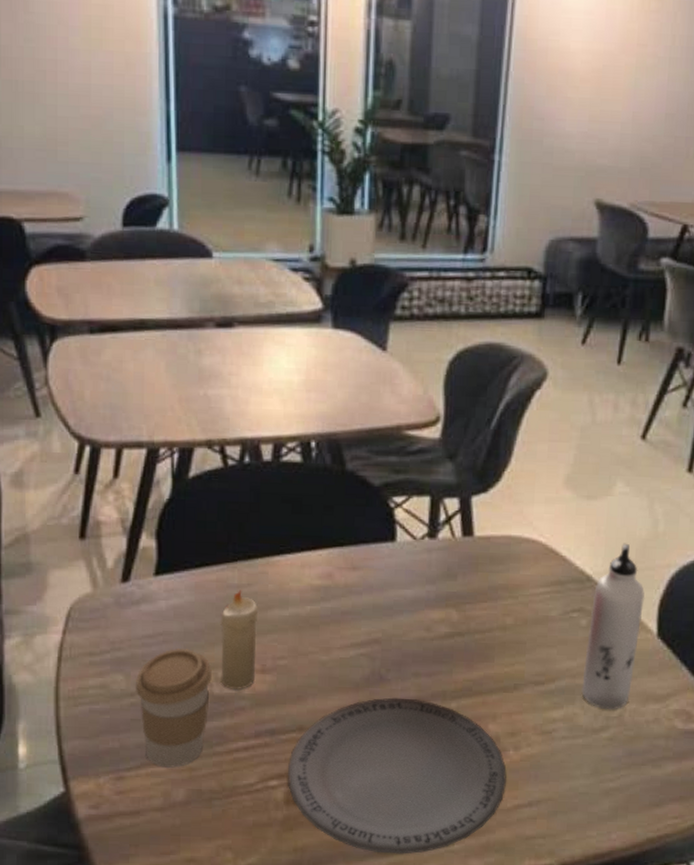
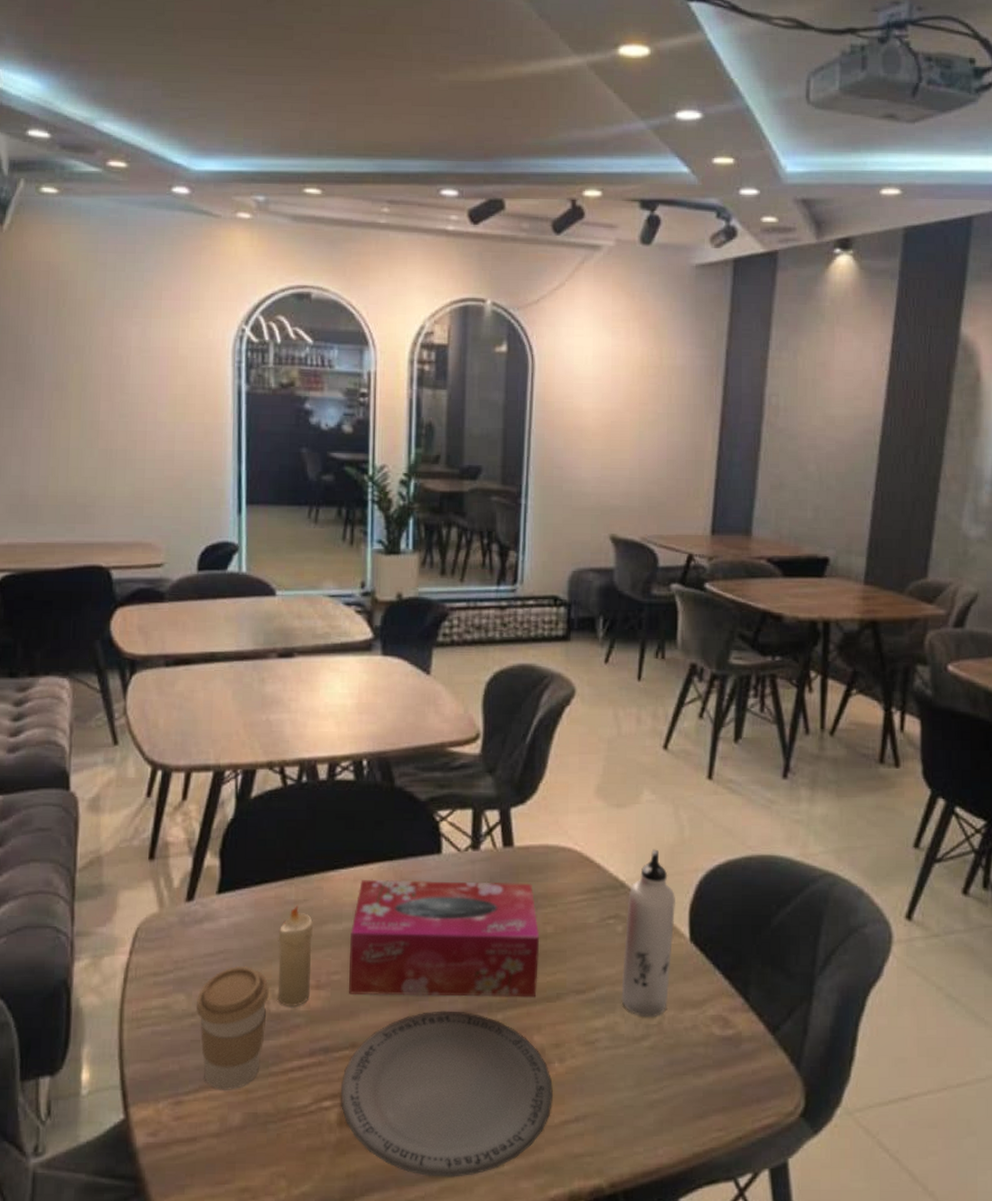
tissue box: none [296,565,499,687] -> present [349,879,540,998]

